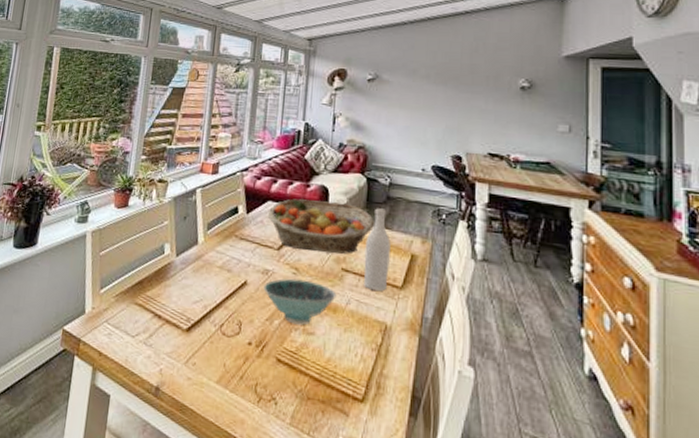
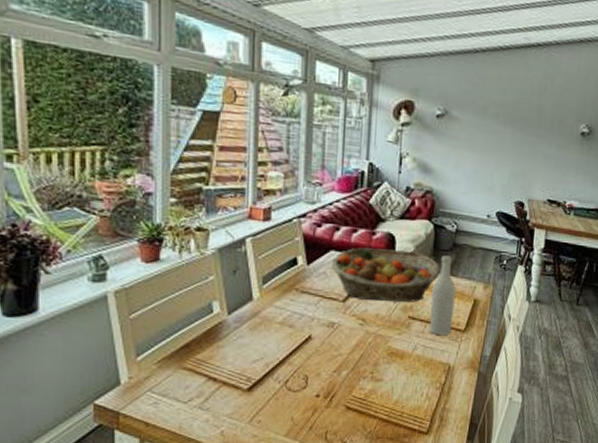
bowl: present [263,278,337,325] -> none [329,329,404,373]

